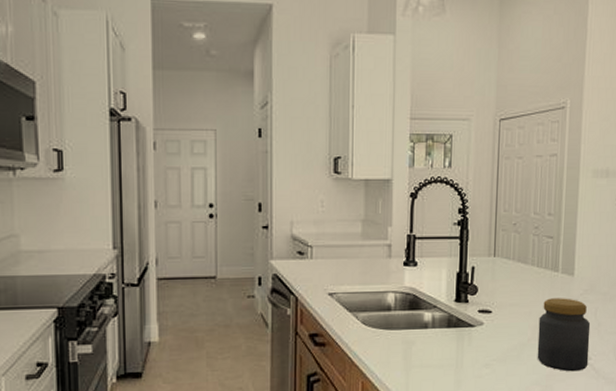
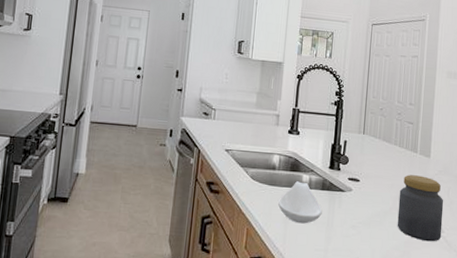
spoon rest: none [396,321,450,369] -> present [277,181,322,224]

